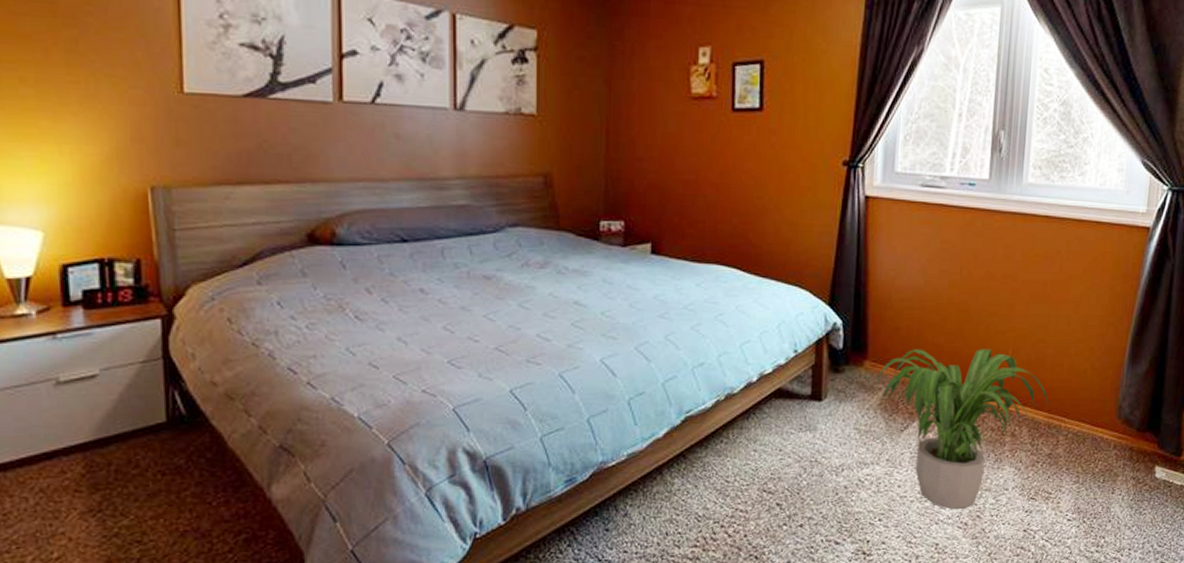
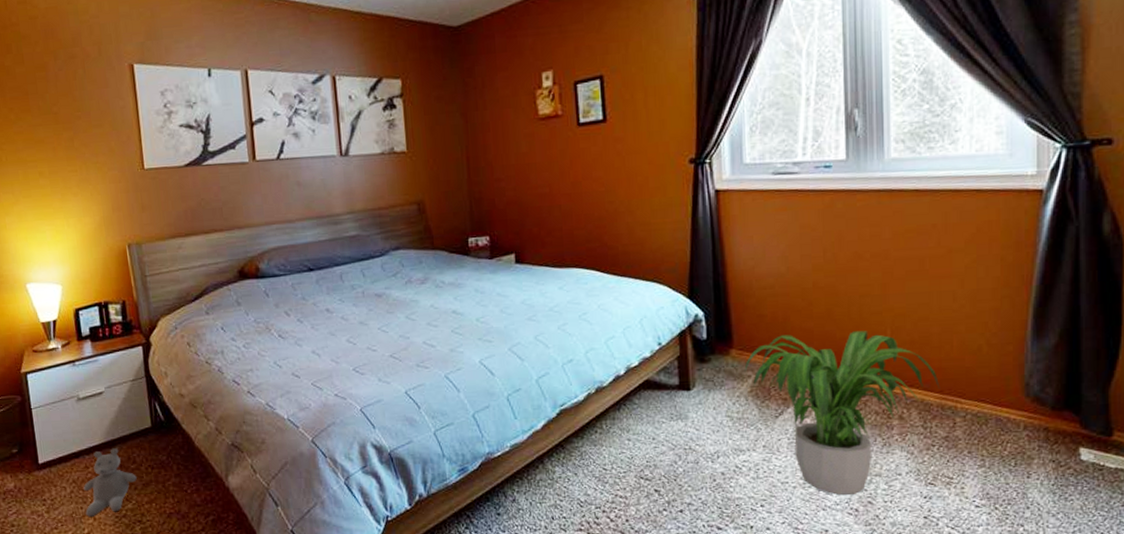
stuffed bear: none [56,448,139,536] -> present [83,448,137,517]

